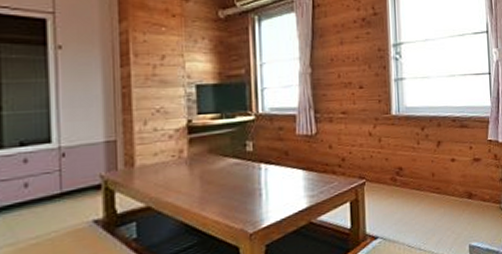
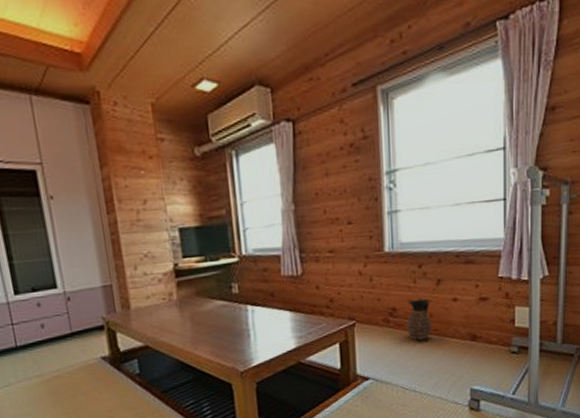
ceramic jug: none [411,157,434,199] -> present [406,297,432,341]

